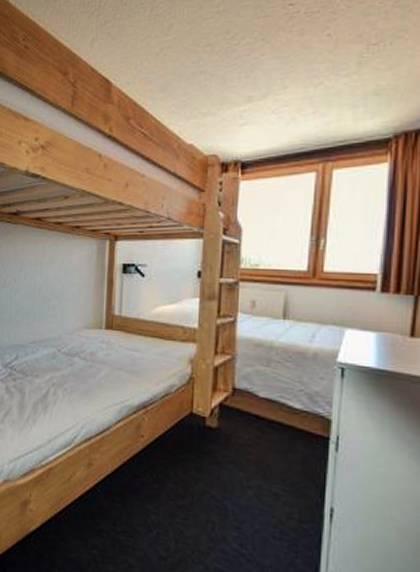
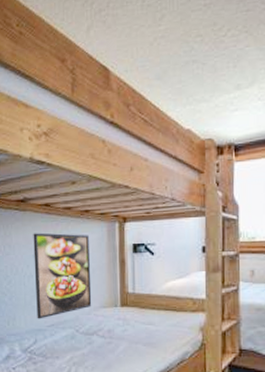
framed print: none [20,247,78,335] -> present [33,233,92,319]

